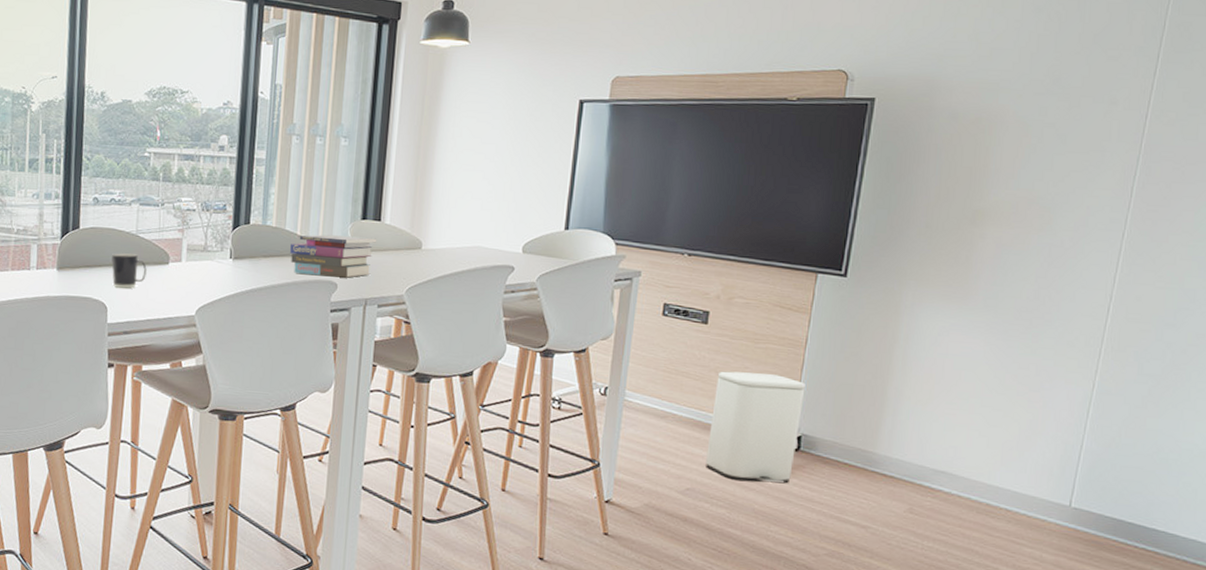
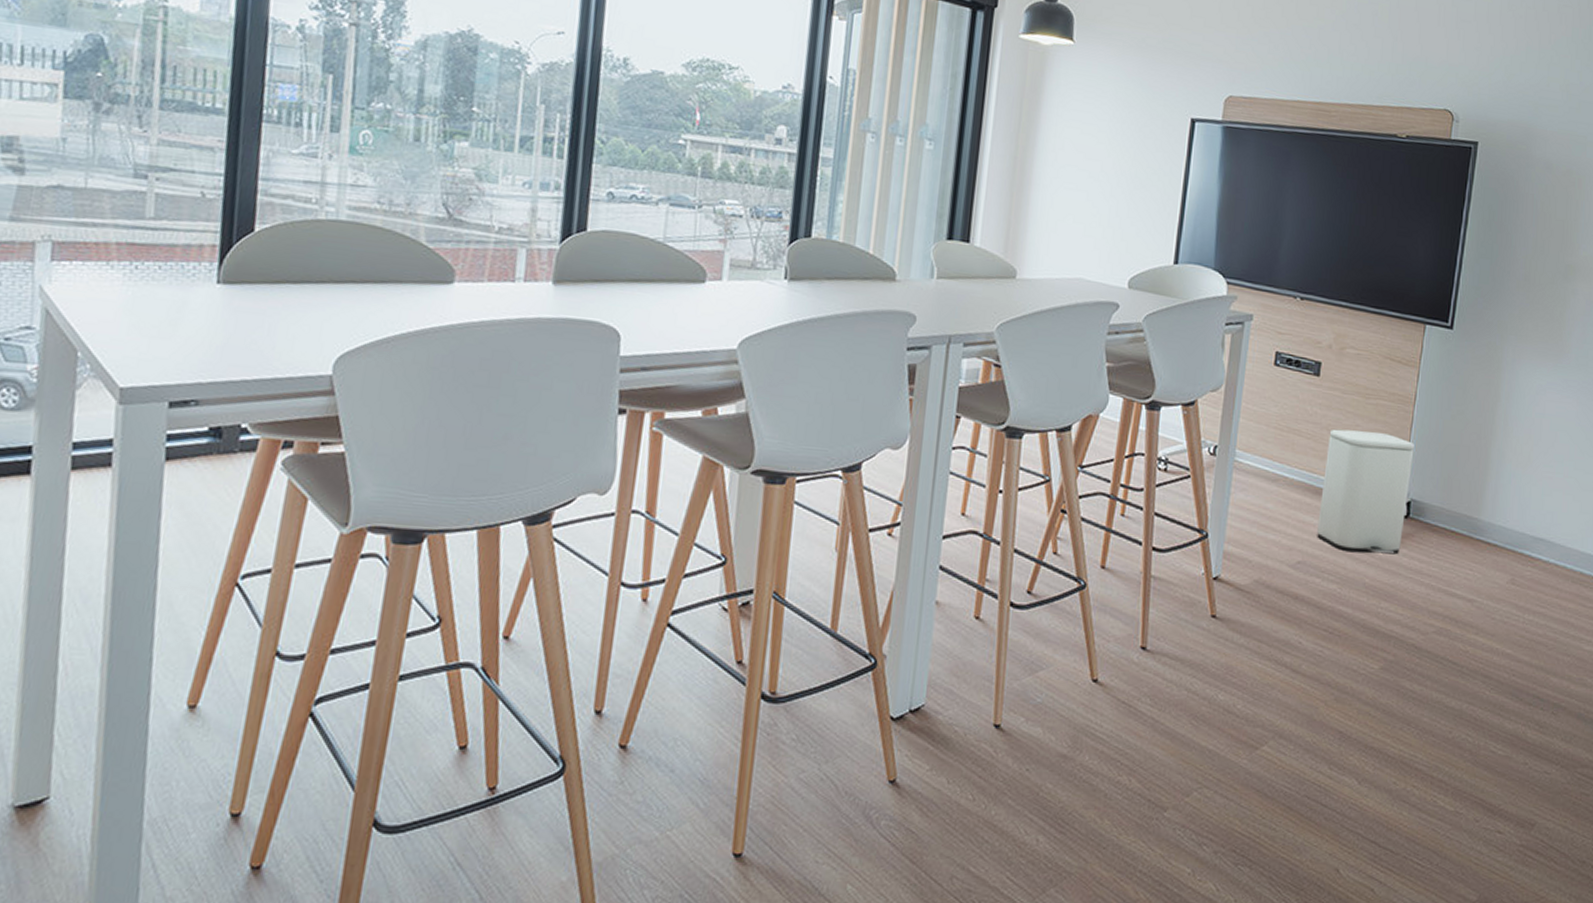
mug: present [111,253,147,288] -> none [628,265,676,311]
books: present [290,234,377,278] -> none [860,254,965,310]

